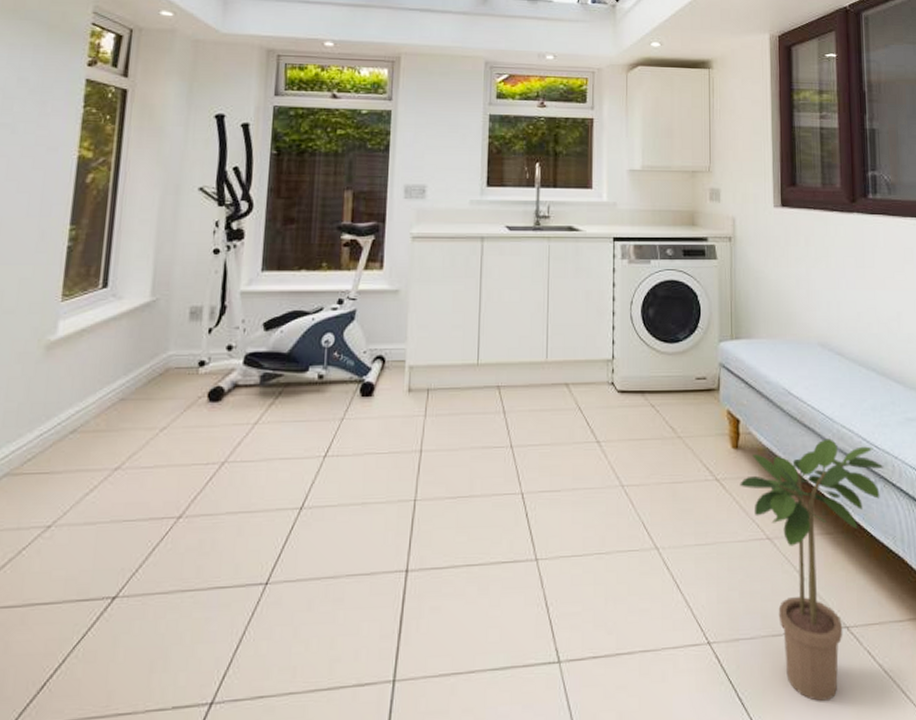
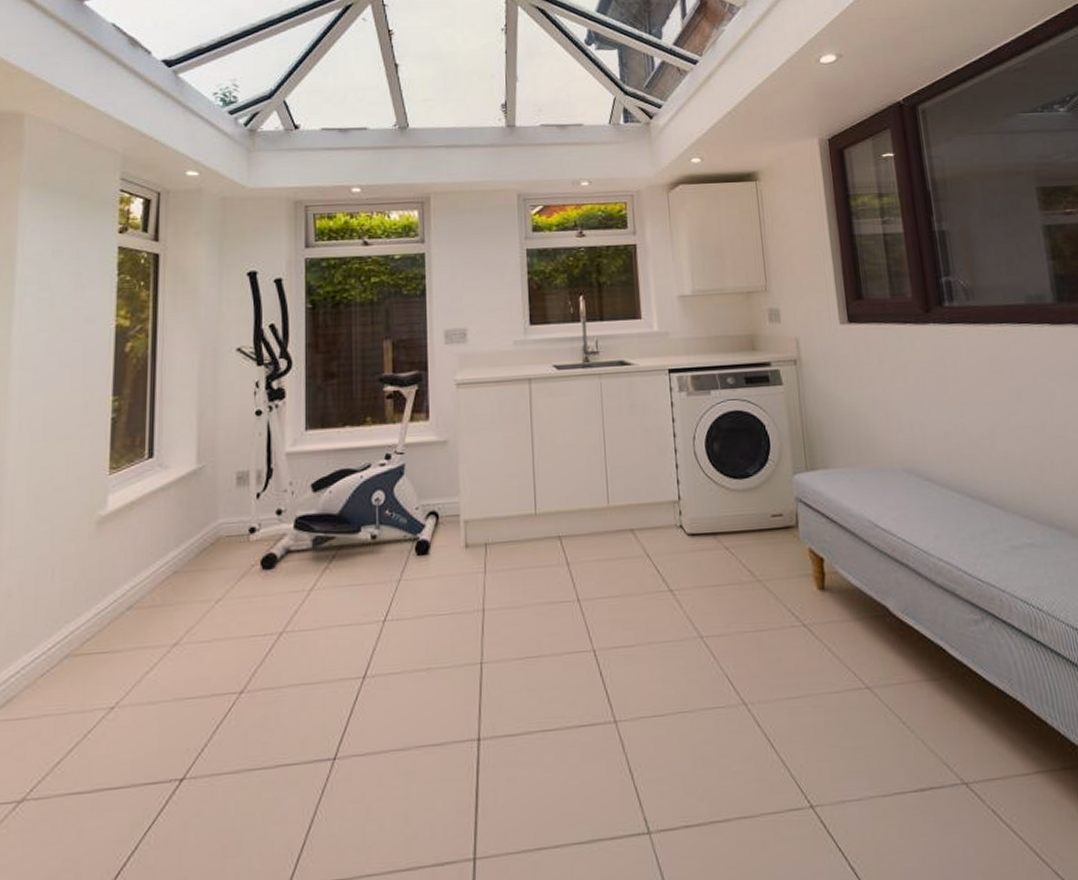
potted plant: present [740,438,884,701] -> none [830,573,991,868]

